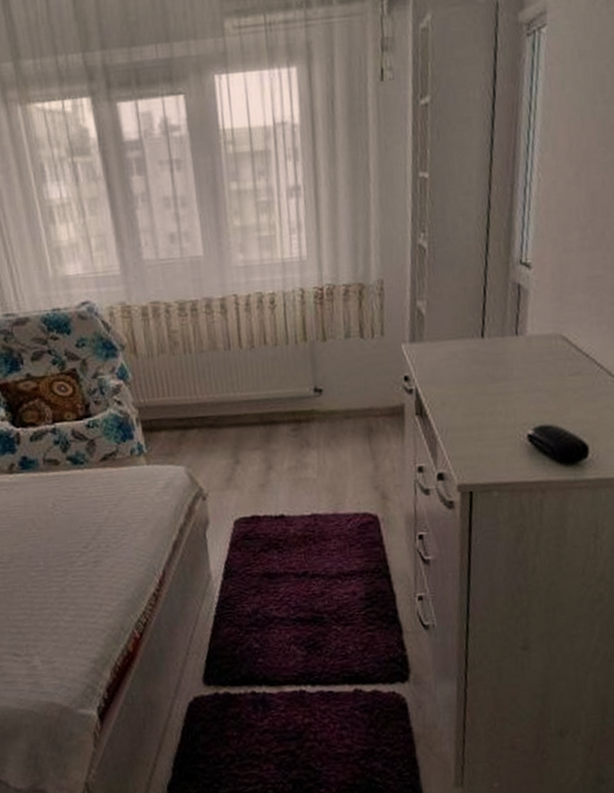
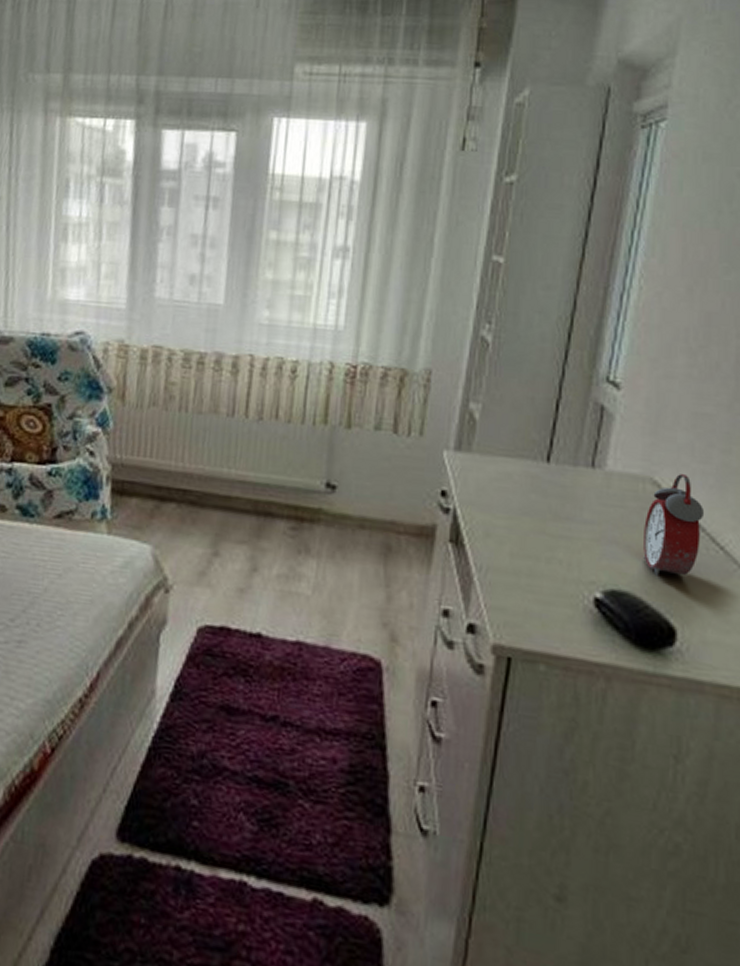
alarm clock: none [558,327,602,409] -> present [643,474,705,576]

